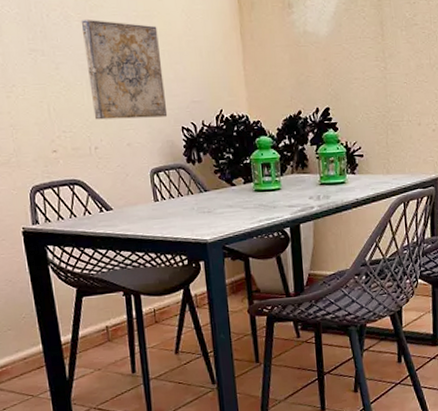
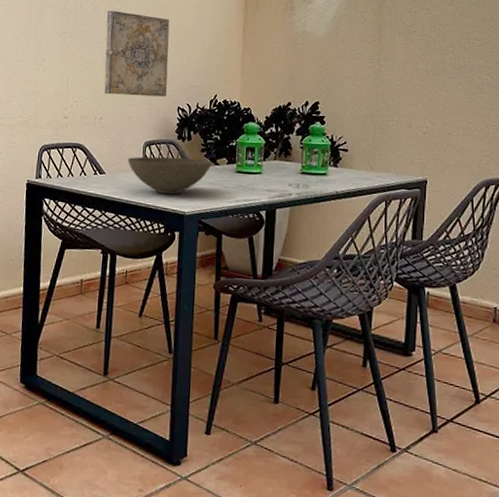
bowl: none [134,182,228,224] -> present [127,156,212,194]

